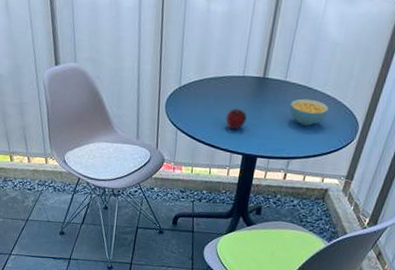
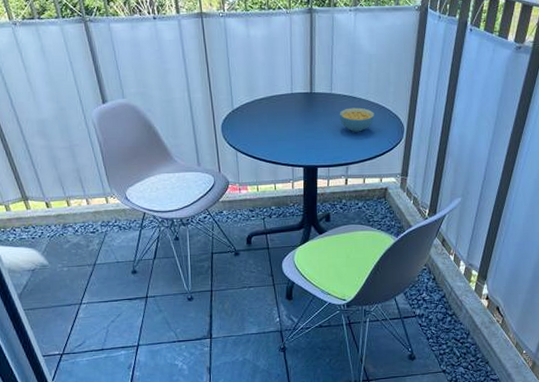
fruit: present [225,109,247,130] -> none [282,124,302,145]

